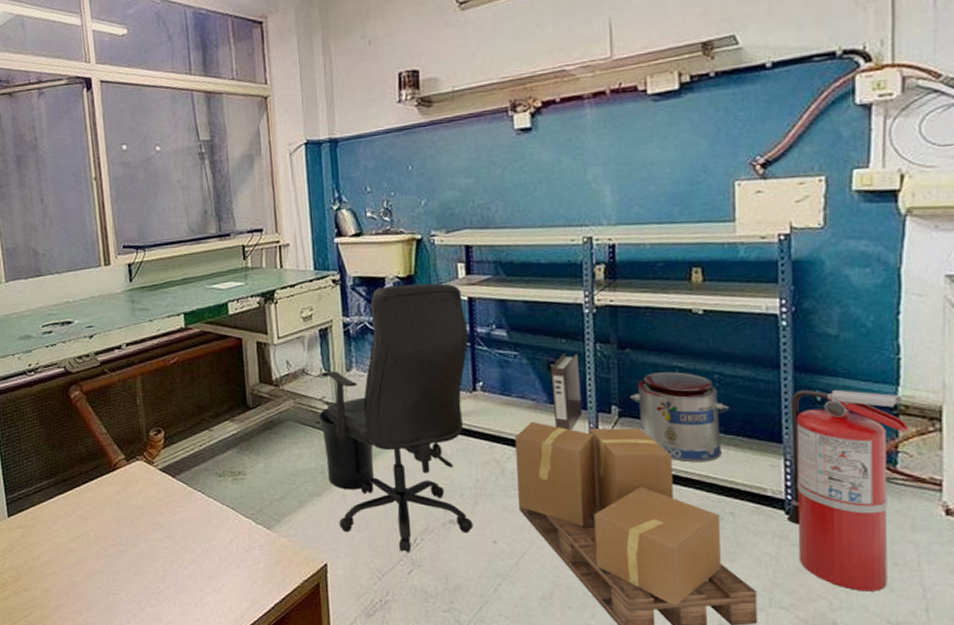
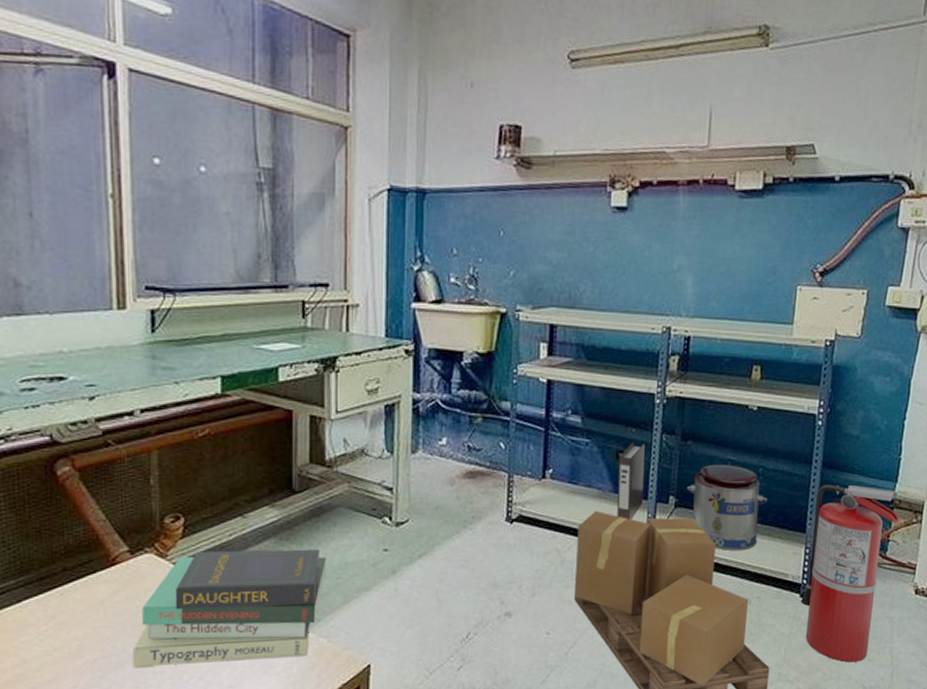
books: none [133,457,282,555] -> present [132,549,327,667]
waste bin: present [318,408,374,490] -> none [376,494,433,584]
office chair: present [320,283,473,553] -> none [381,361,544,649]

